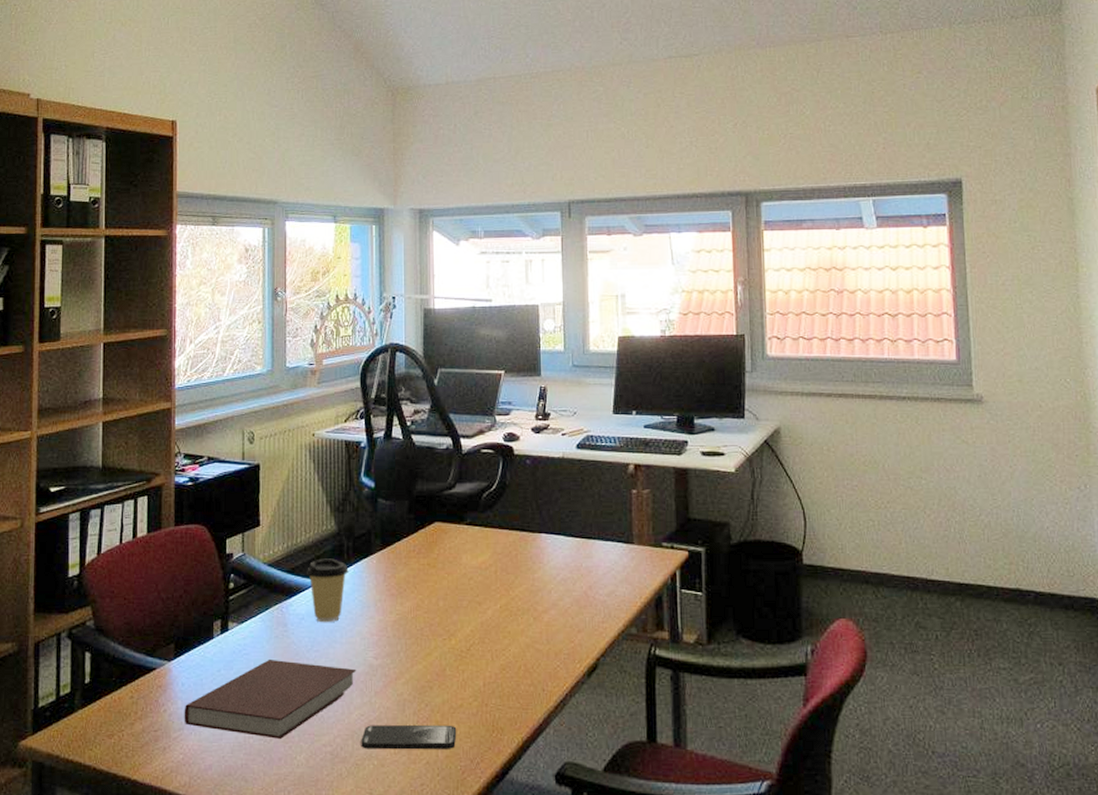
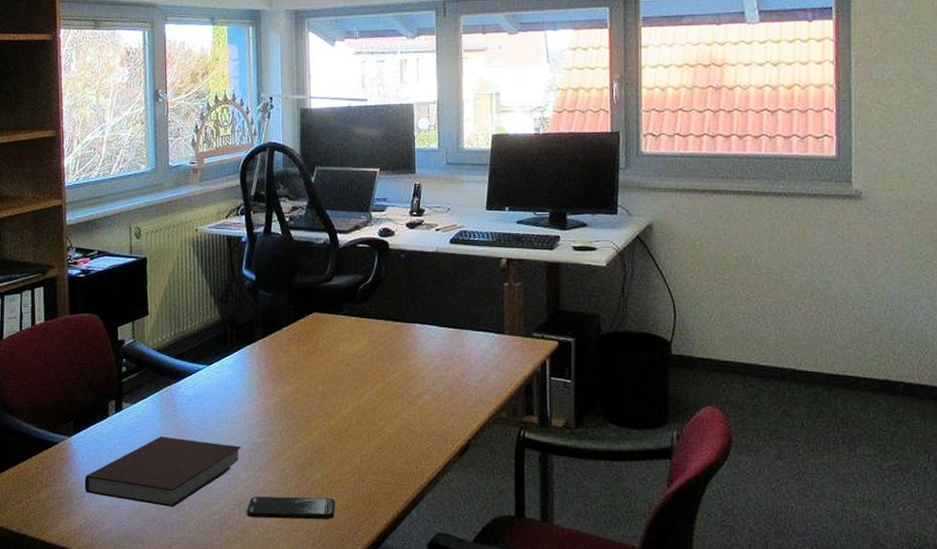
coffee cup: present [307,558,349,623] -> none [193,345,233,404]

